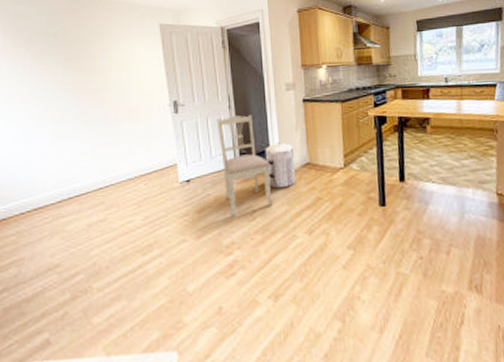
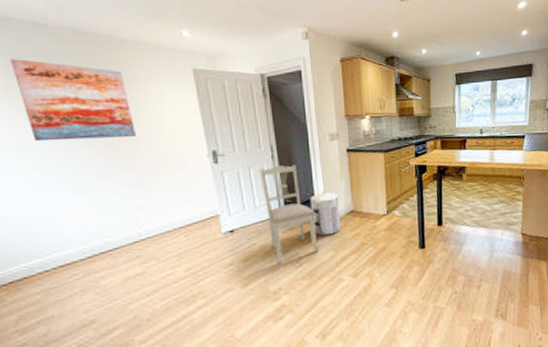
wall art: none [9,19,107,93] -> present [10,58,135,142]

